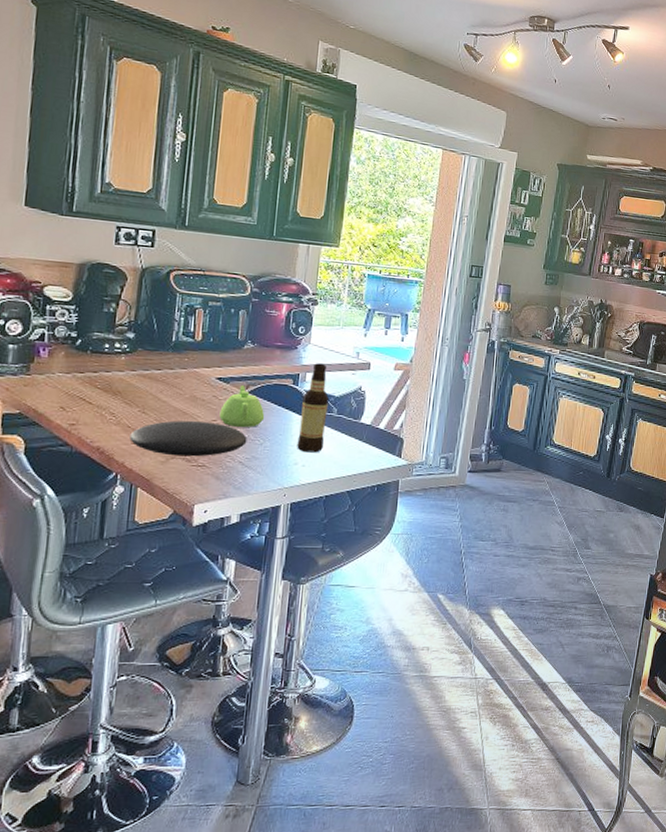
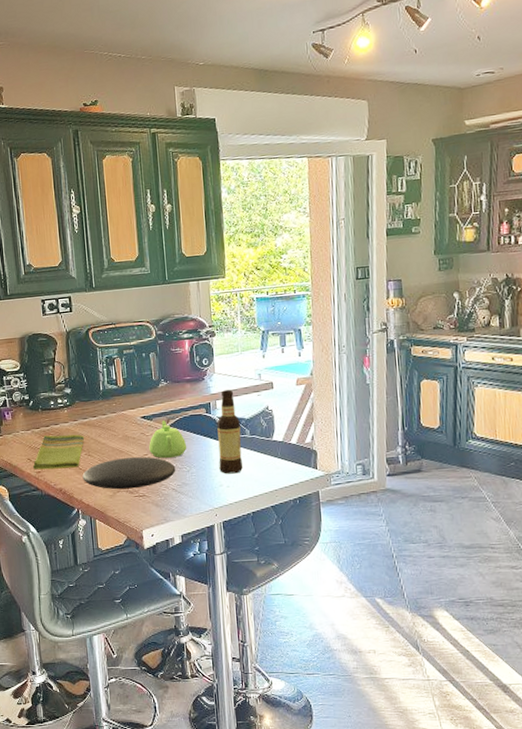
dish towel: none [65,382,142,425] -> present [32,434,85,470]

